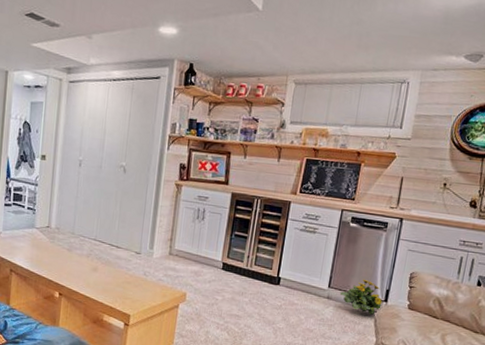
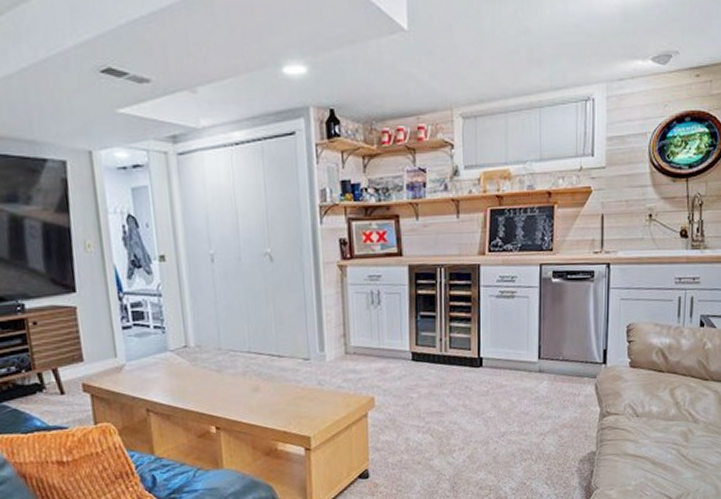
flowering plant: present [339,279,383,316] -> none [552,342,602,383]

